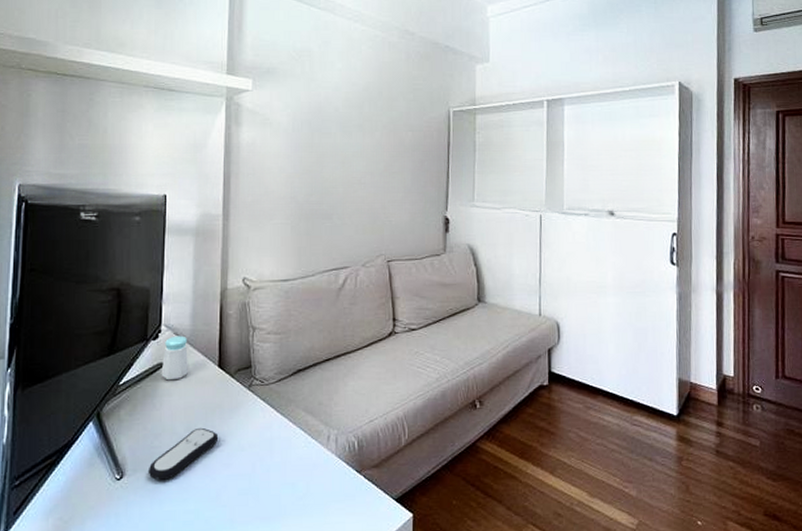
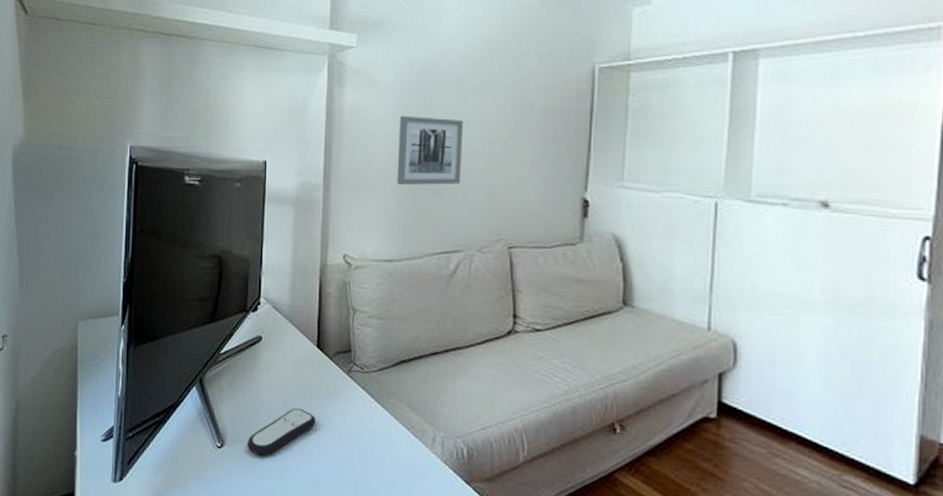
salt shaker: present [161,335,189,381] -> none [260,309,288,356]
wall art: none [291,152,348,213] -> present [397,116,464,186]

